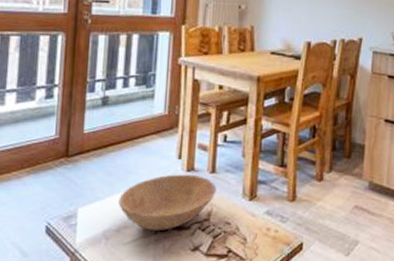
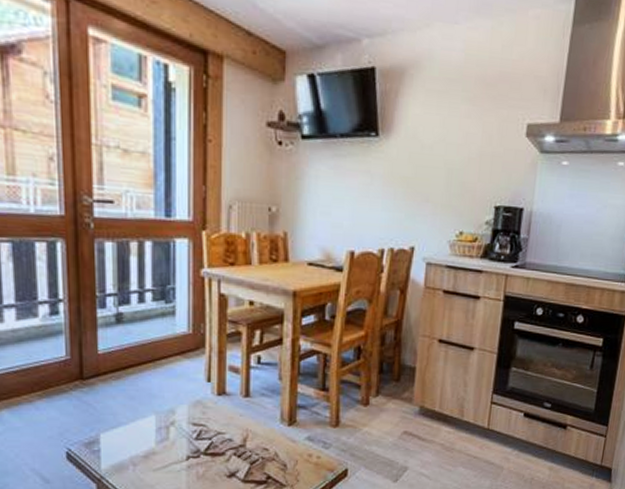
bowl: present [118,174,217,231] -> none [144,398,252,457]

